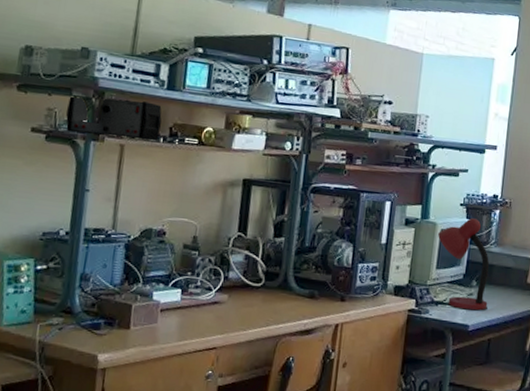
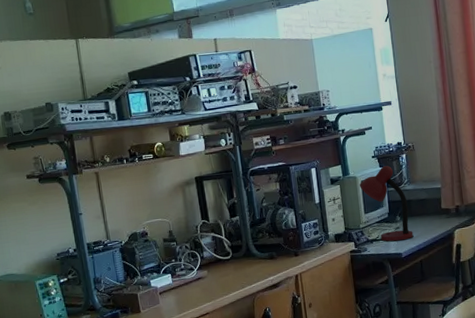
power supply: present [66,95,162,141] -> none [47,134,123,172]

